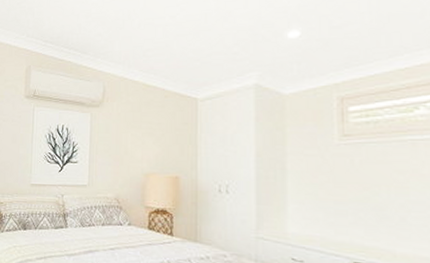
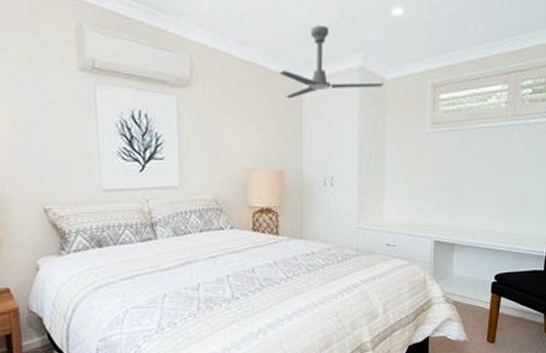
ceiling fan: none [176,52,282,114] -> present [279,26,384,99]

